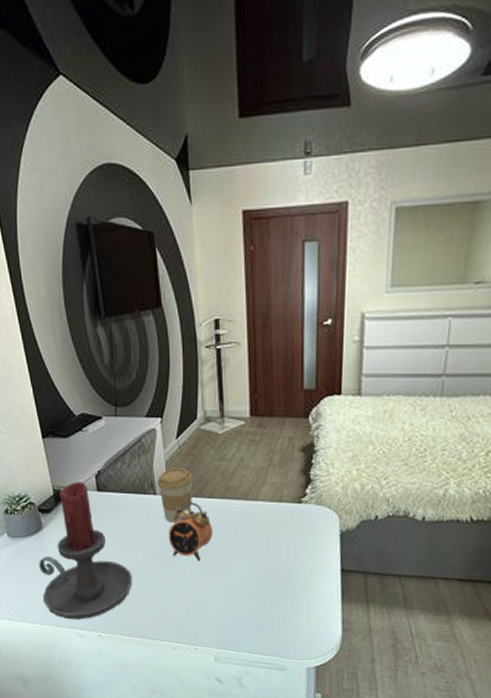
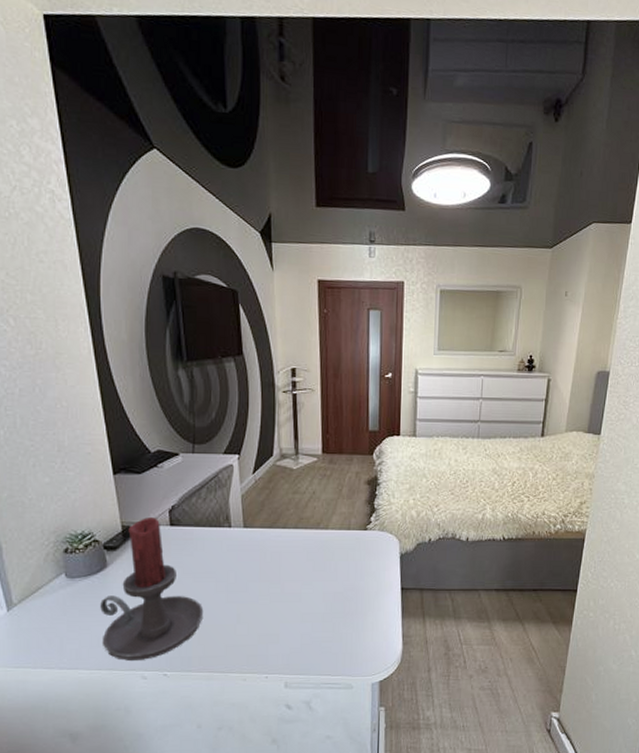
coffee cup: present [157,468,194,523] -> none [233,501,269,554]
alarm clock: present [168,502,212,560] -> none [241,533,285,589]

